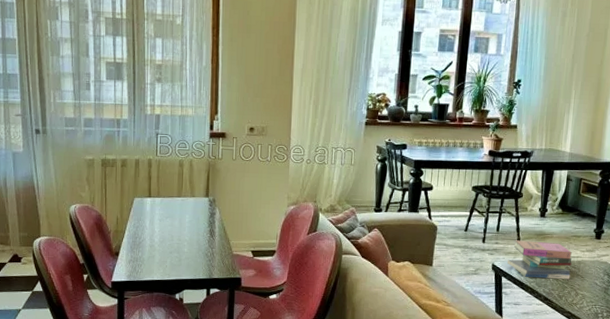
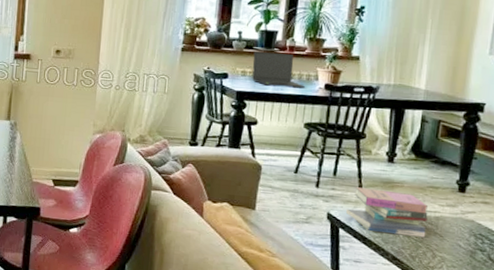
laptop: none [427,124,473,156] -> present [252,52,306,89]

